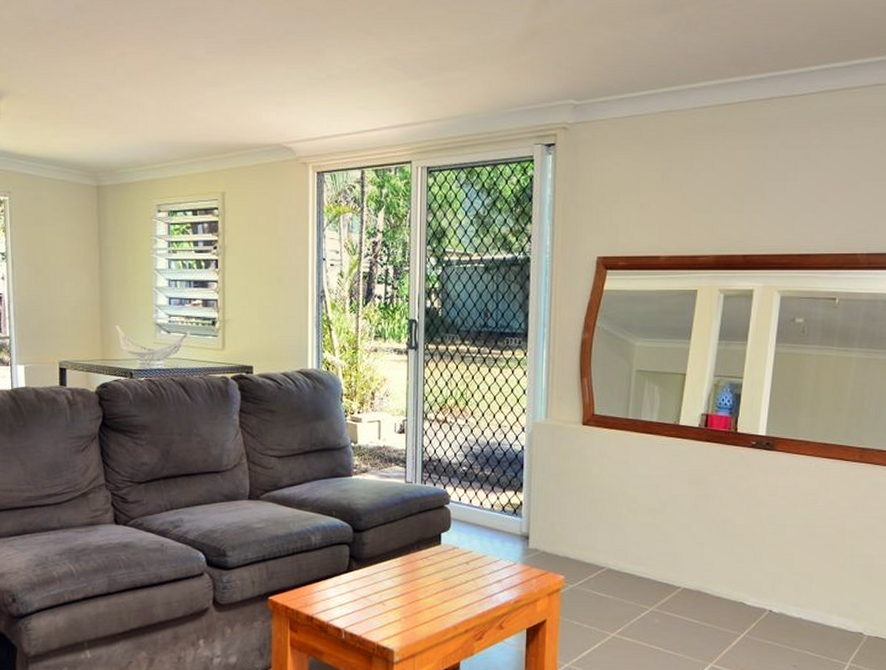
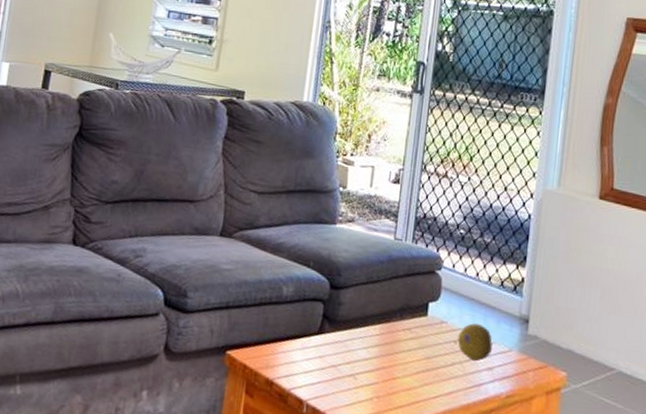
fruit: none [469,545,499,577] -> present [457,323,493,362]

